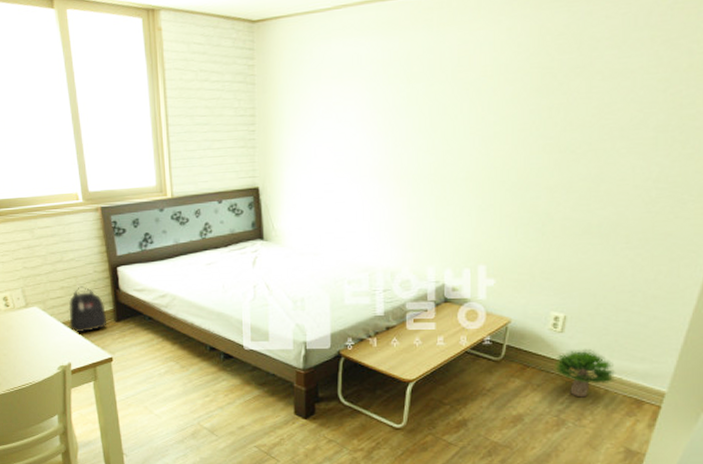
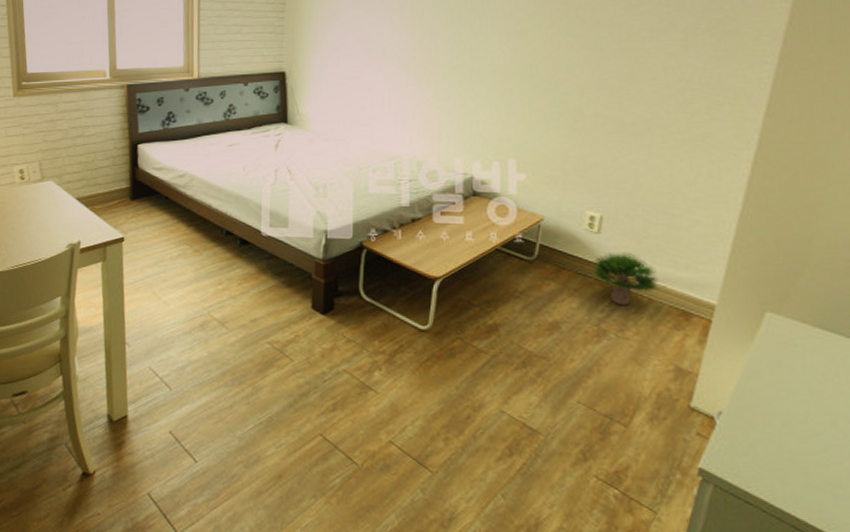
backpack: present [68,286,107,333] -> none [83,162,123,210]

